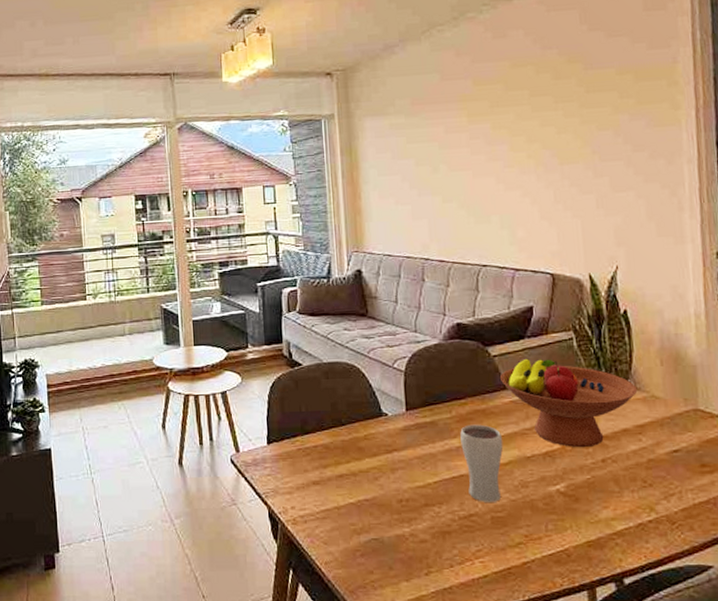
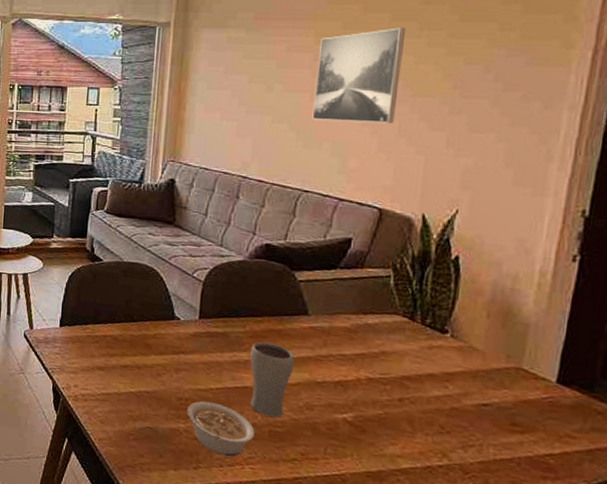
legume: none [409,498,478,554] -> present [187,401,255,457]
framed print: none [473,102,549,195] -> present [312,27,405,124]
fruit bowl: present [499,358,638,448] -> none [302,288,454,385]

